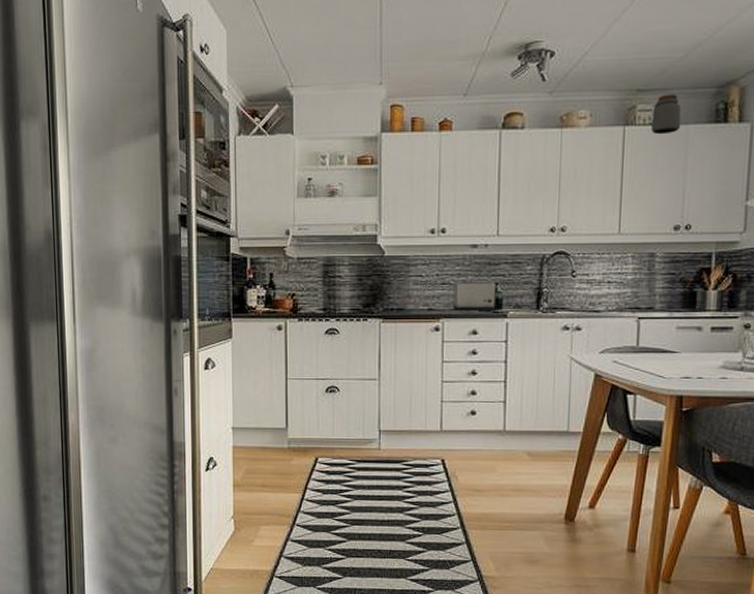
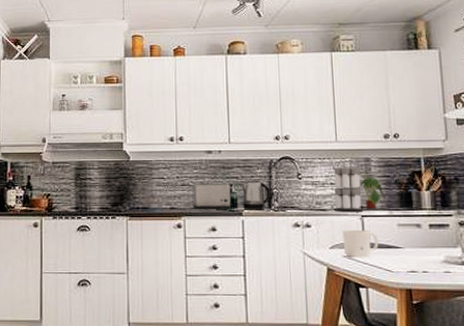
kettle: none [508,278,541,312] -> present [241,180,271,210]
spice rack: none [609,256,643,315] -> present [334,160,363,213]
mug: none [614,332,654,363] -> present [342,229,379,258]
plant: none [630,268,667,311] -> present [351,171,385,209]
jar: present [651,94,681,135] -> none [354,27,379,59]

